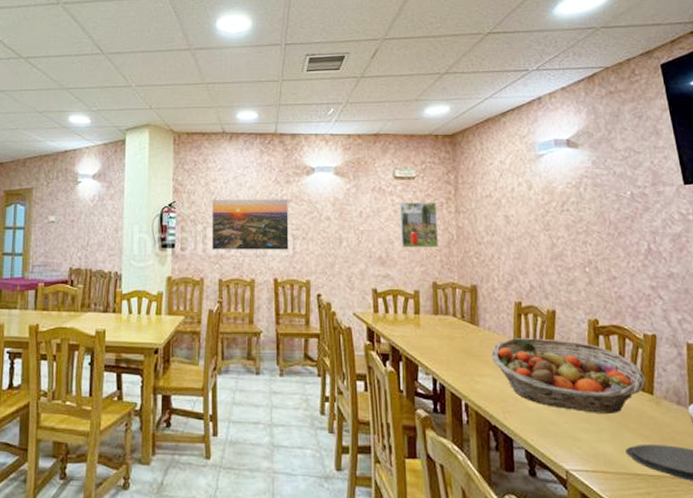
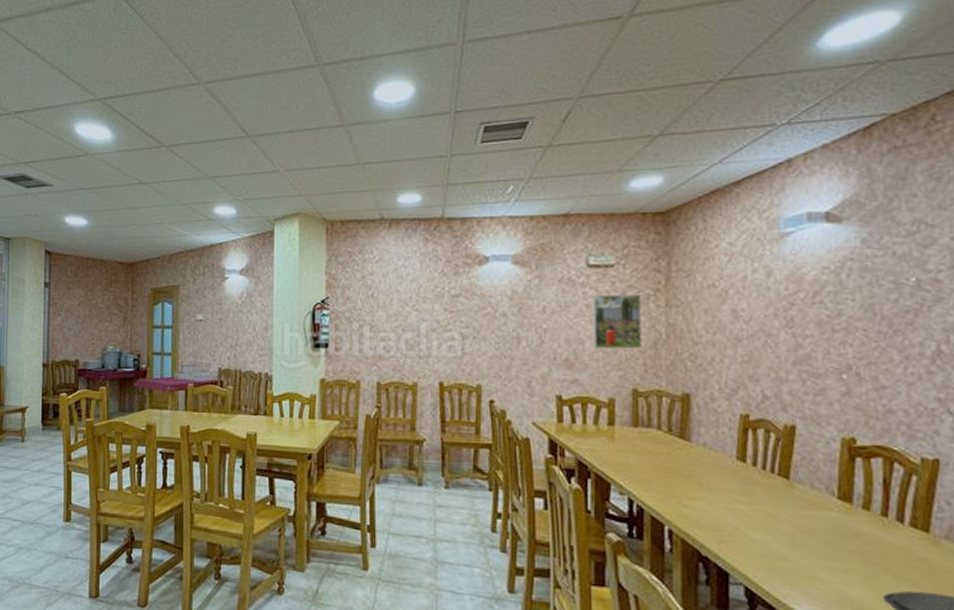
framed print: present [211,199,289,250] -> none [368,293,457,350]
fruit basket: present [491,338,646,413] -> none [705,457,920,552]

